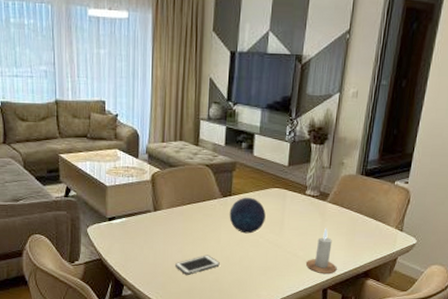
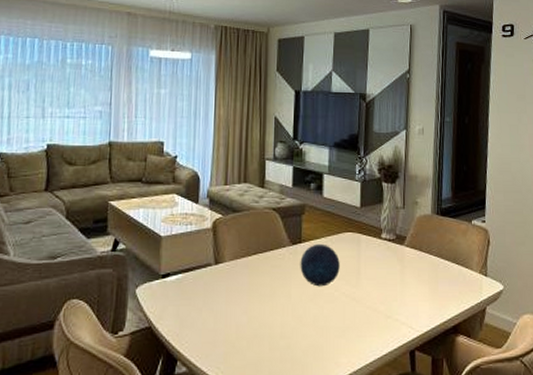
cell phone: present [175,255,220,275] -> none [240,315,291,342]
candle: present [306,228,337,274] -> none [389,276,423,332]

